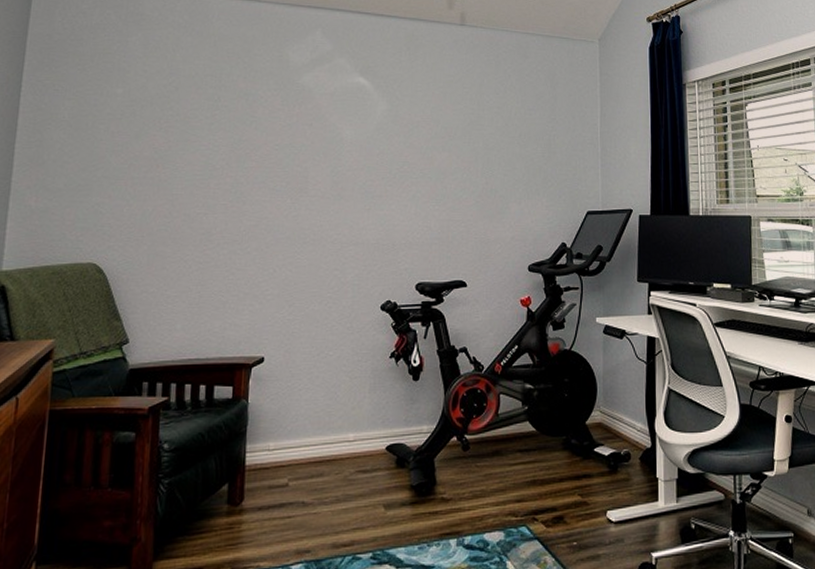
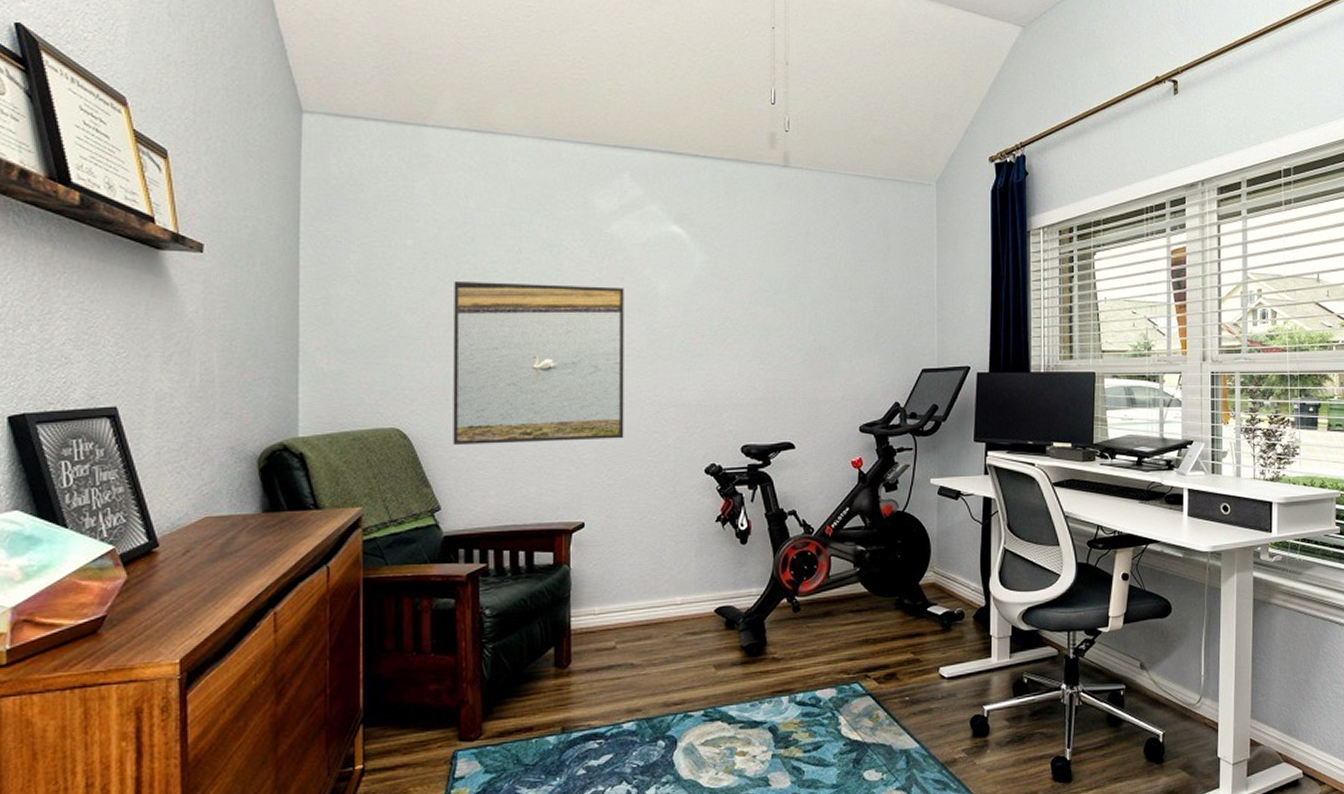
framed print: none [145,125,312,279] -> present [453,280,624,445]

